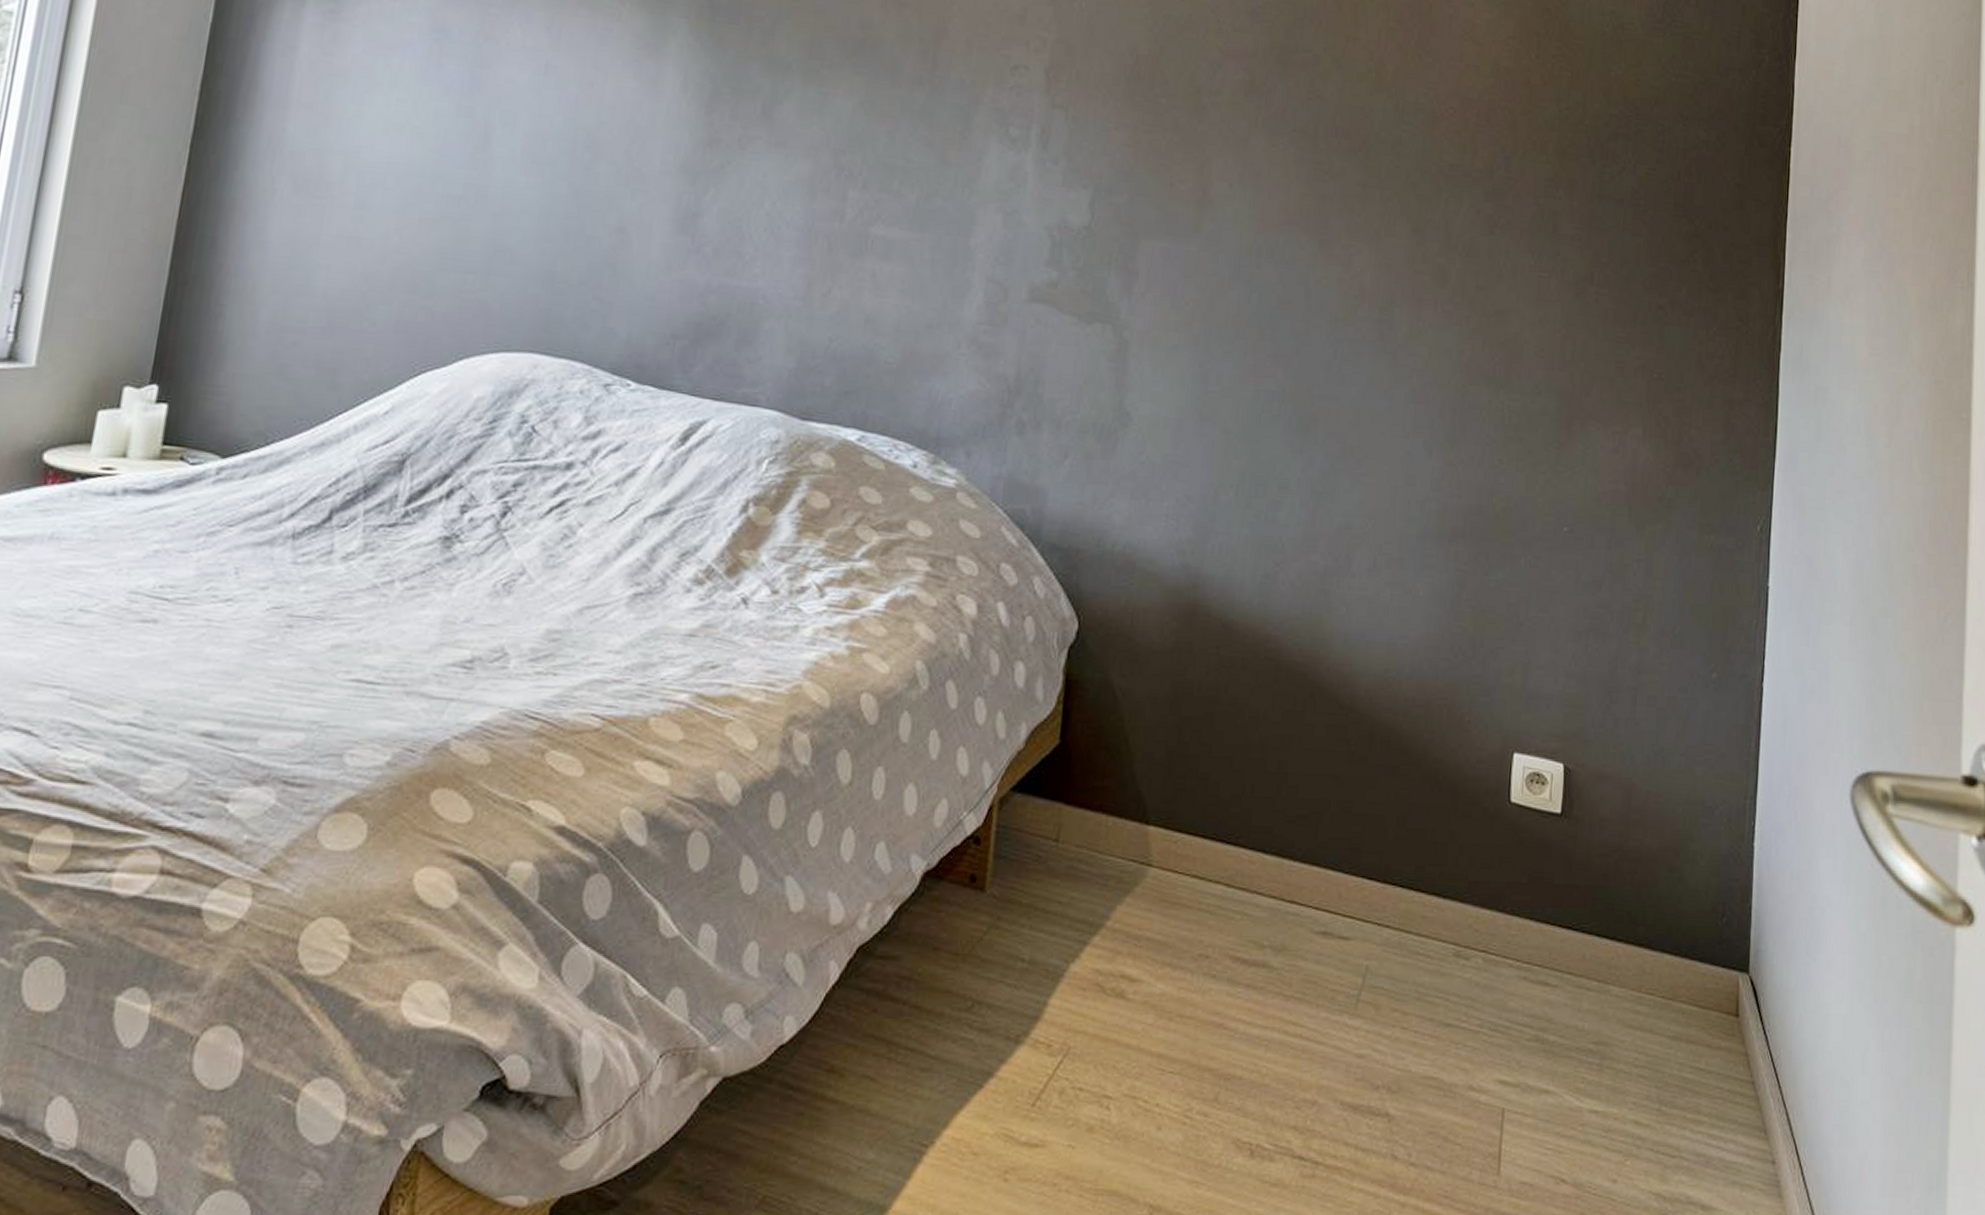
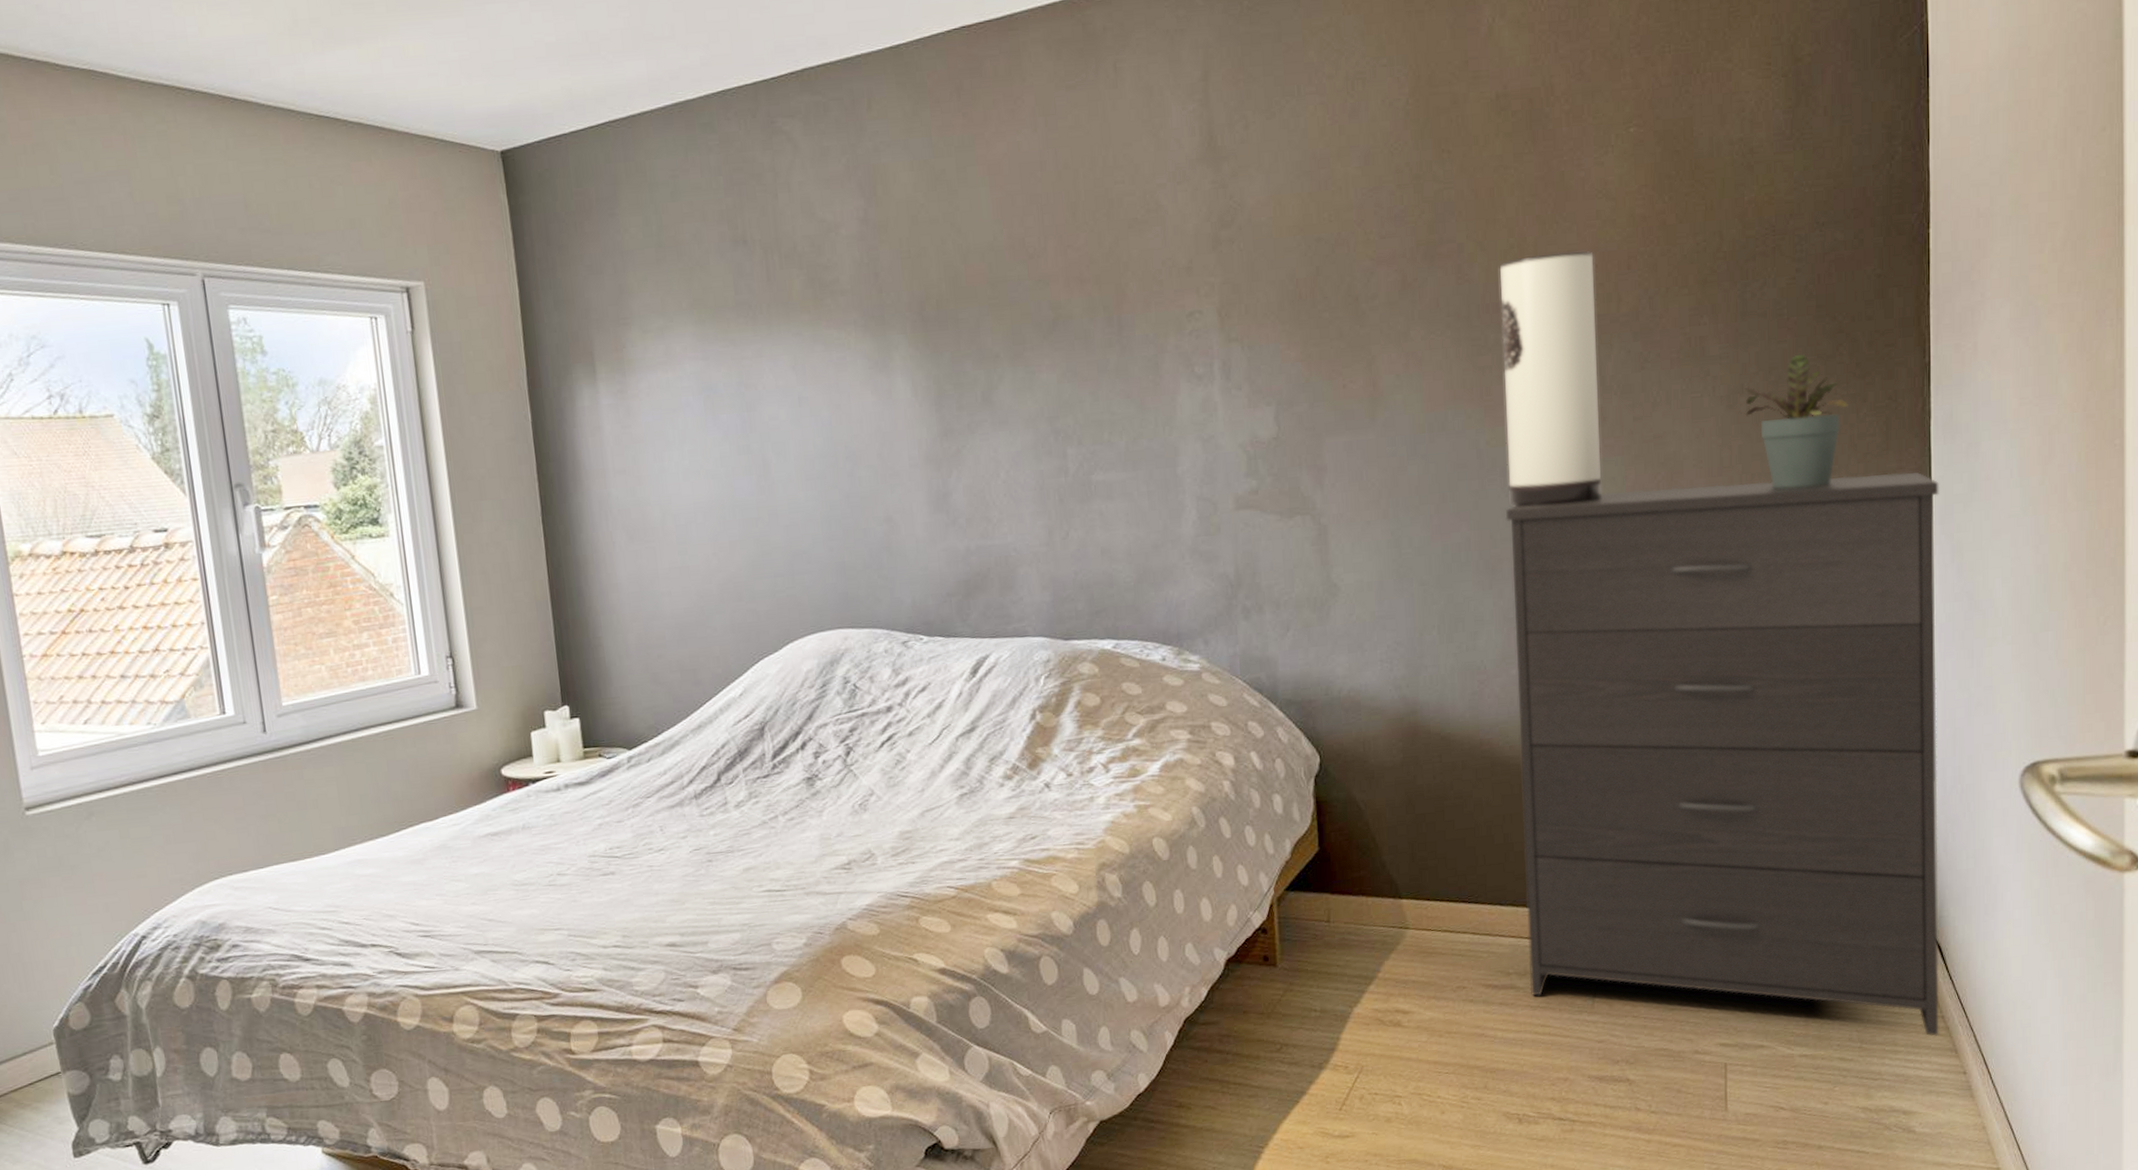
dresser: none [1285,359,1785,1107] -> present [1505,472,1939,1037]
table lamp: none [1333,85,1453,372] -> present [1499,250,1604,506]
potted plant: none [1593,252,1699,404] -> present [1745,354,1848,489]

